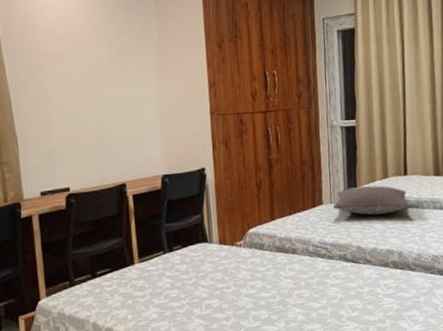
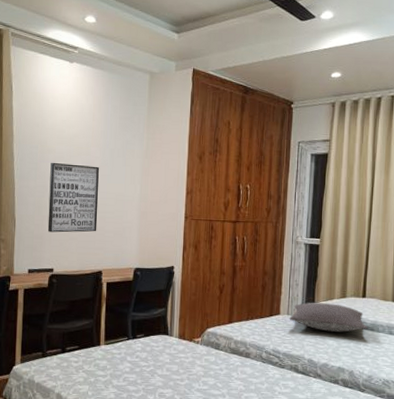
wall art: none [50,67,114,147] -> present [47,162,99,233]

